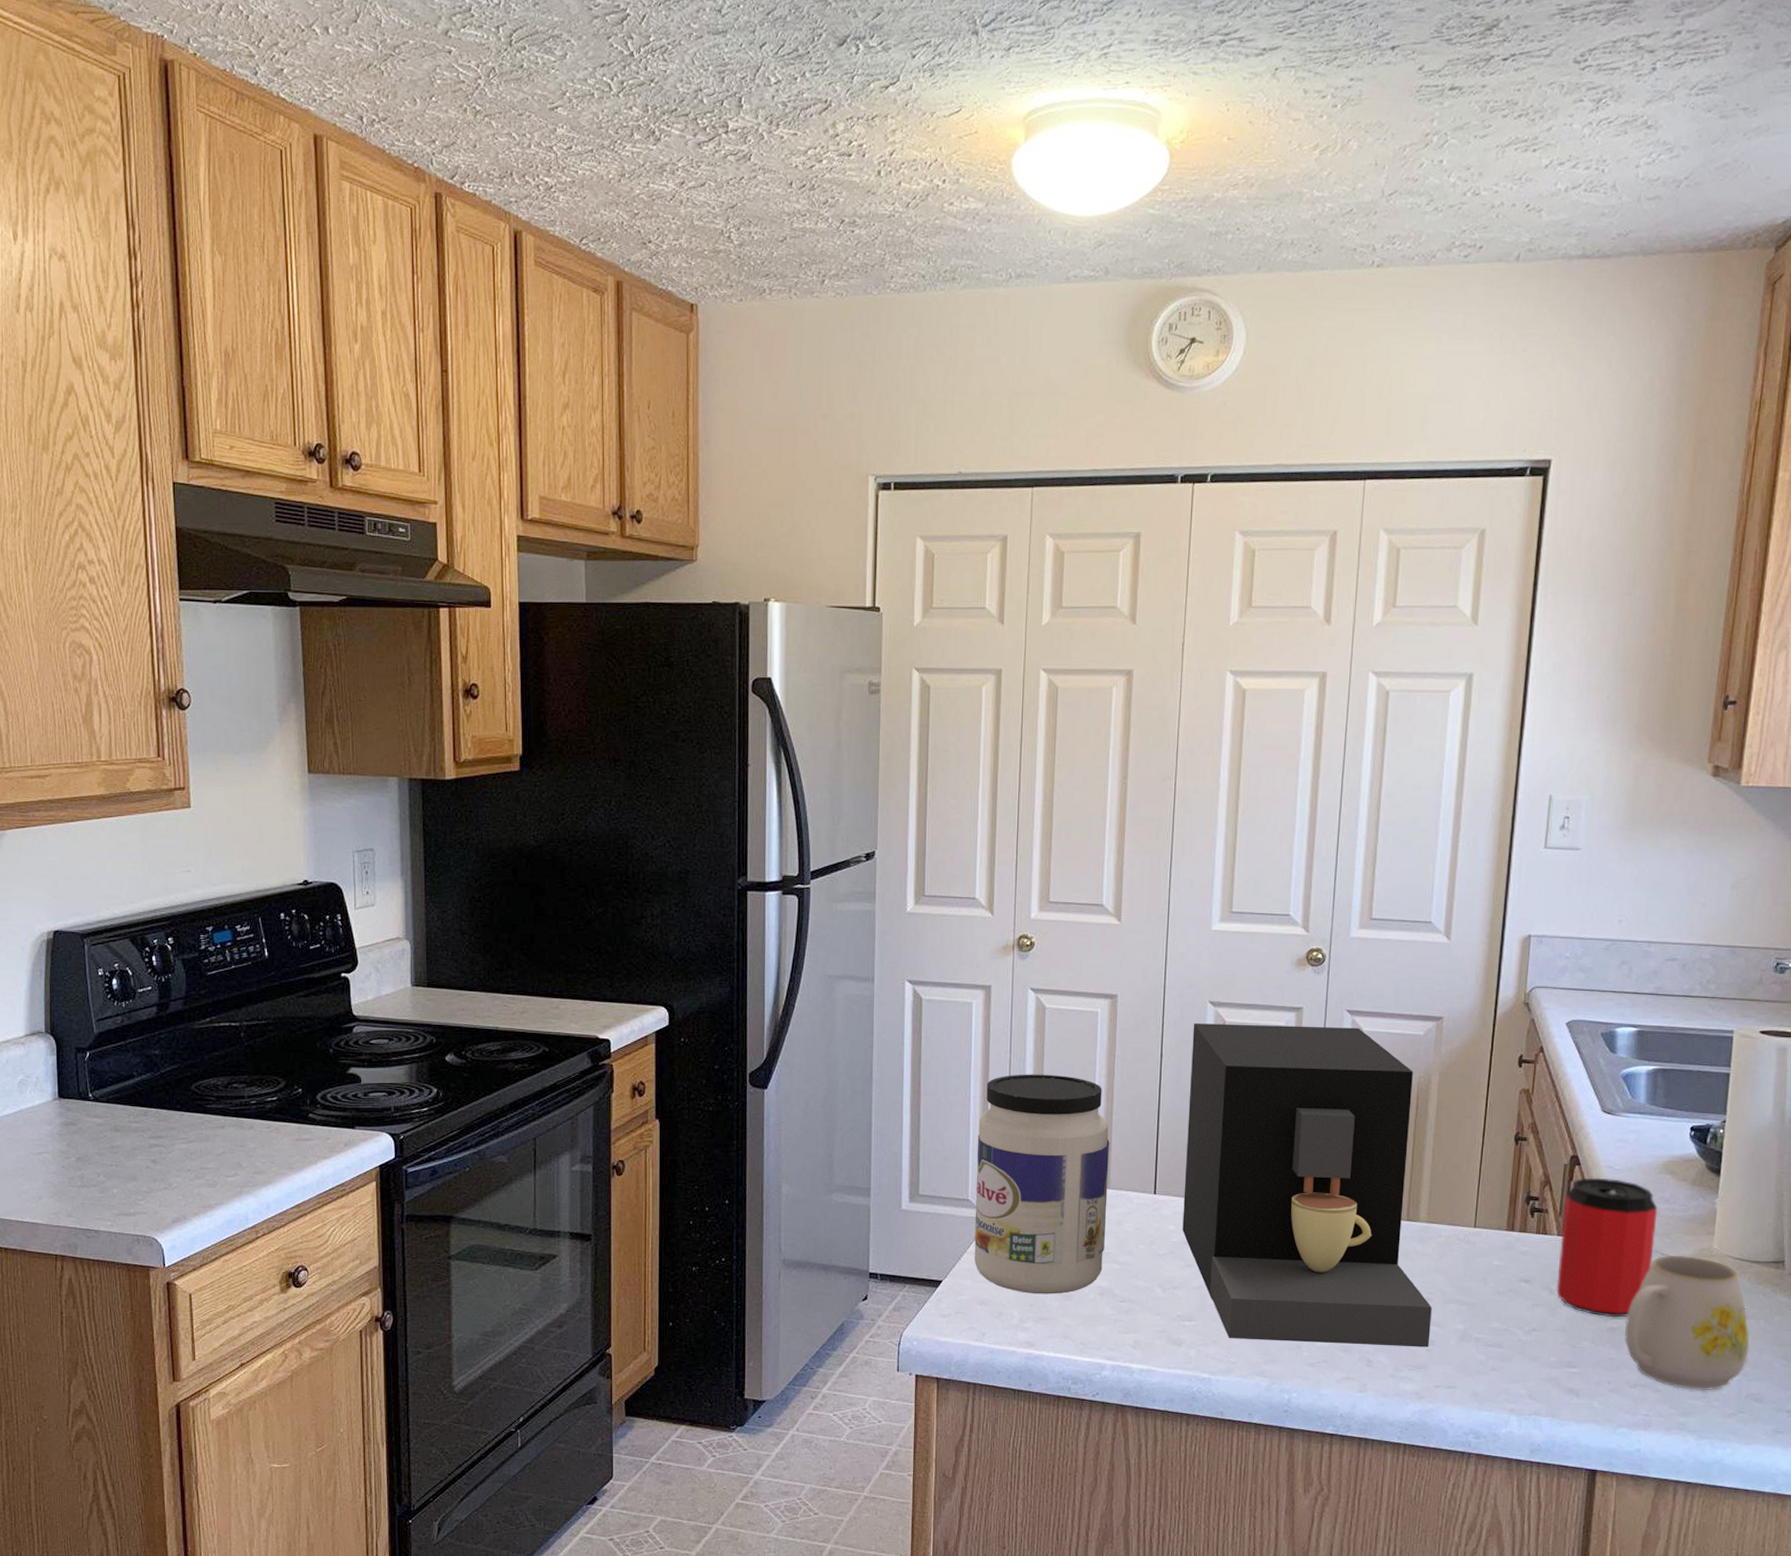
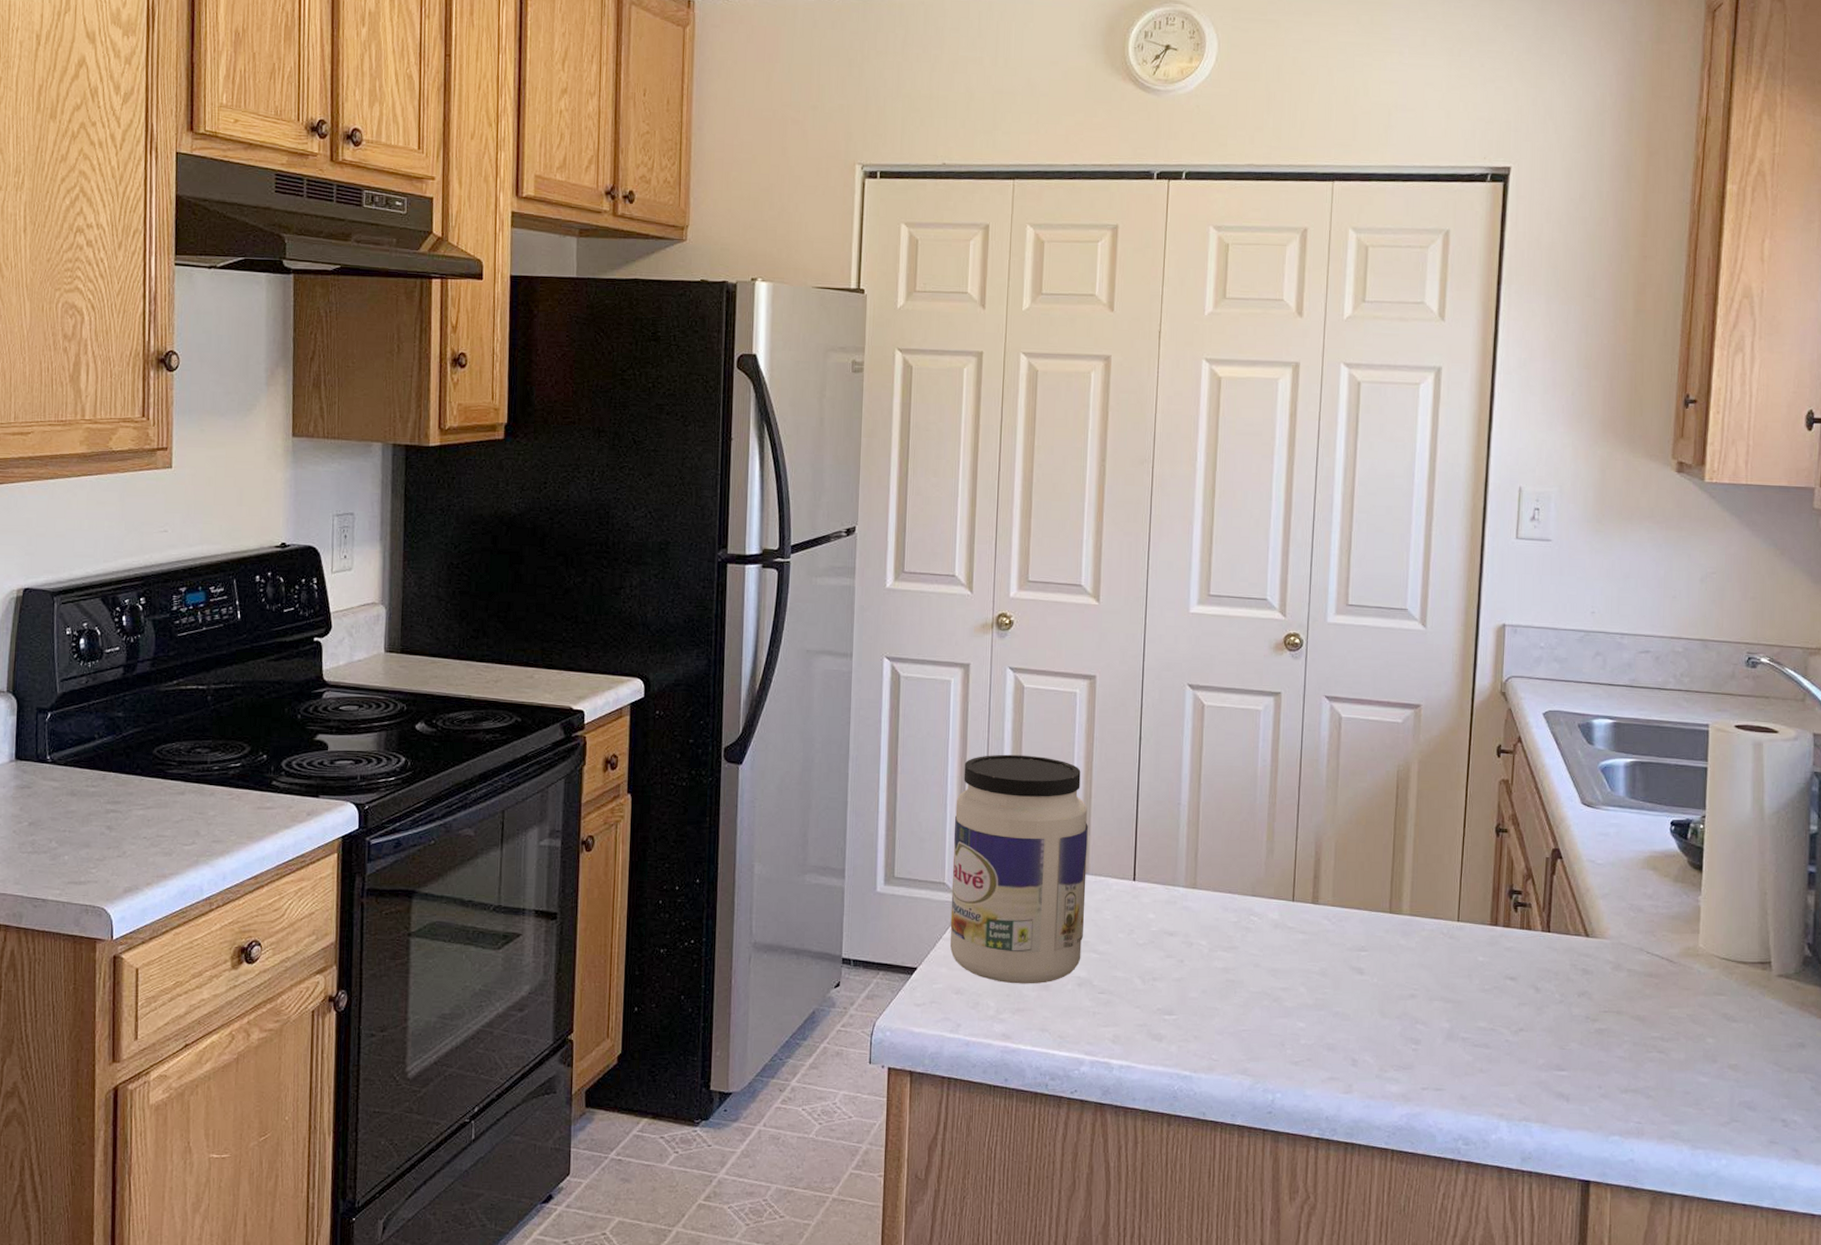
coffee maker: present [1182,1023,1432,1347] -> none [1162,706,1417,1047]
can: present [1556,1177,1658,1318] -> none [1542,871,1642,1019]
mug: present [1625,1255,1749,1391] -> none [1613,953,1740,1098]

